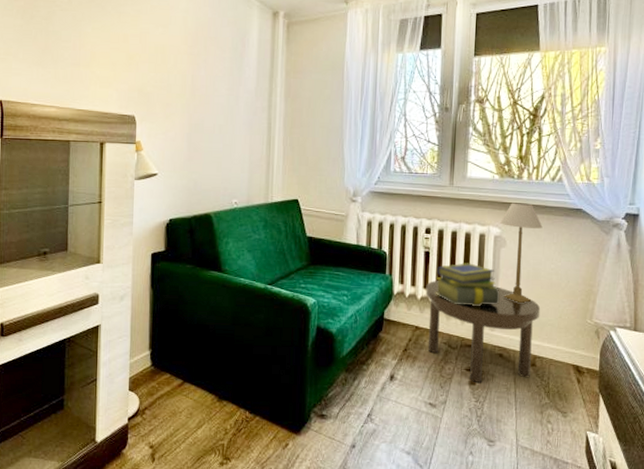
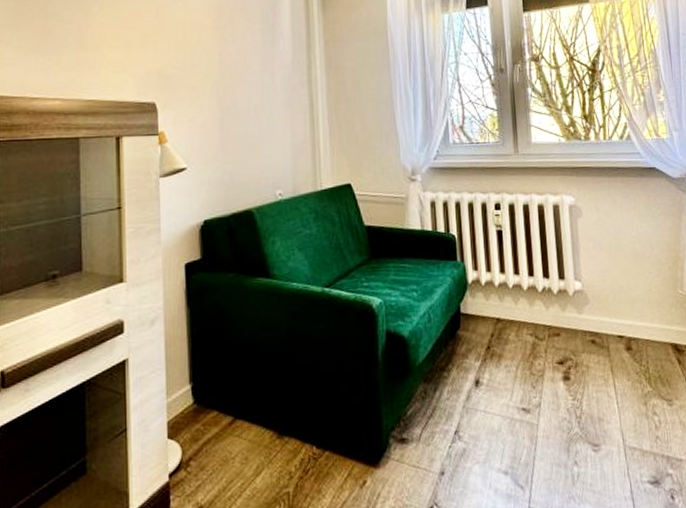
side table: present [425,281,541,382] -> none [502,262,629,377]
stack of books: present [435,263,500,306] -> none [512,238,584,289]
table lamp: present [500,203,543,304] -> none [573,166,618,280]

